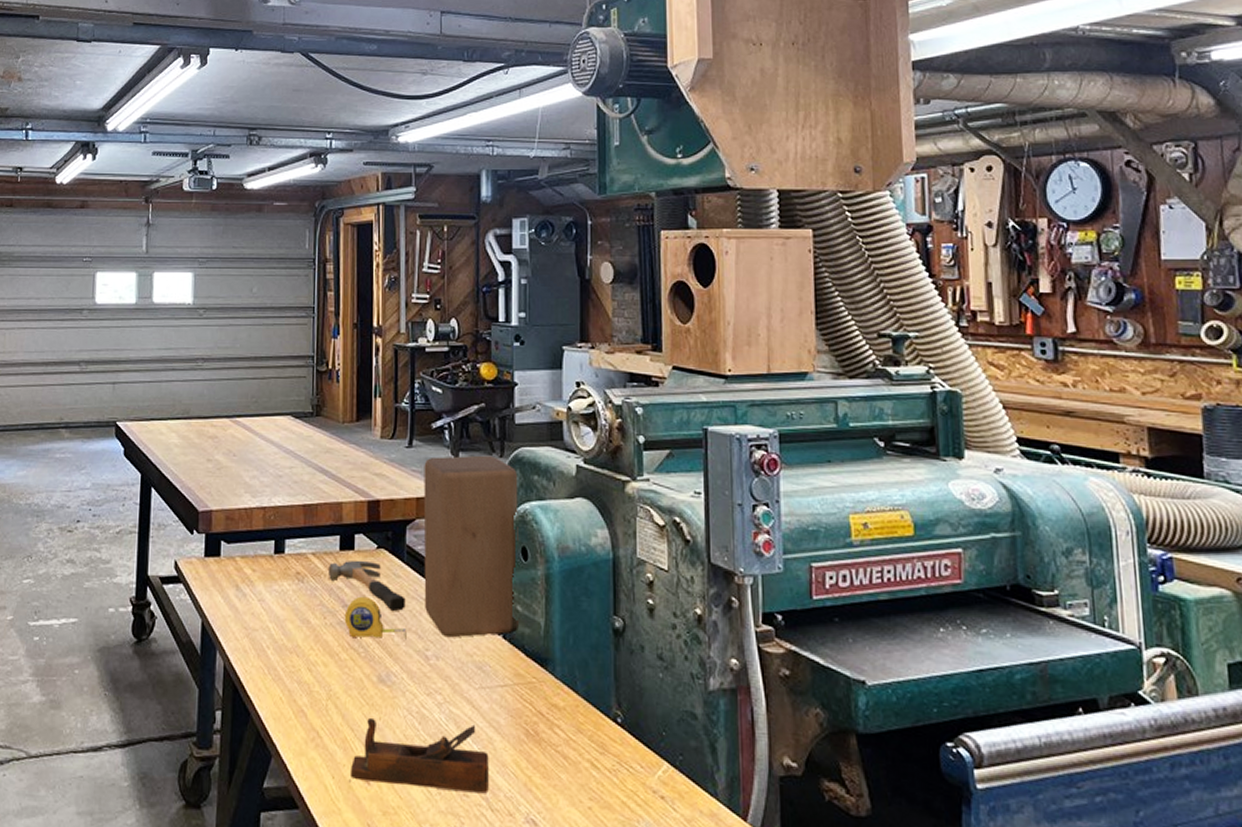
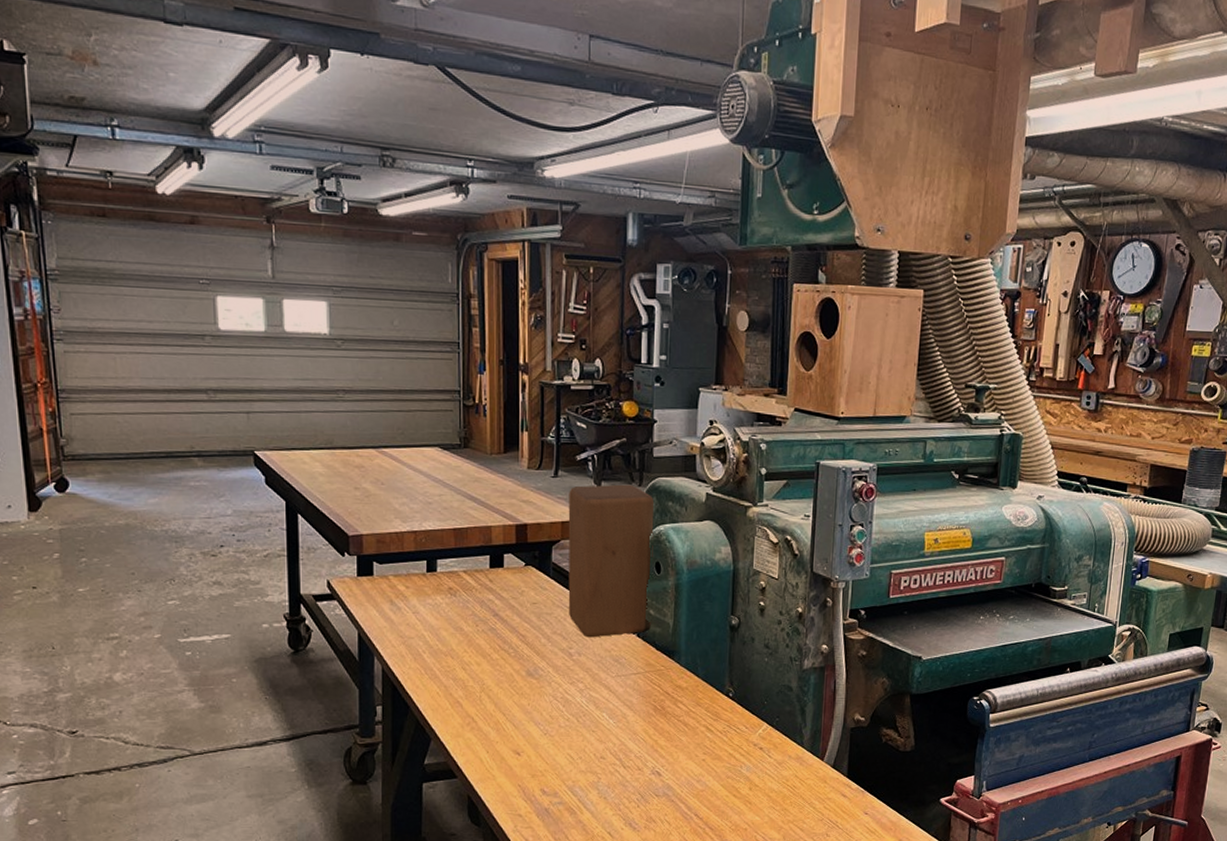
claw hammer: present [327,560,406,612] -> none [479,576,551,619]
tape measure: present [344,596,407,638] -> none [495,606,552,642]
hand plane: present [349,717,489,793] -> none [502,704,623,755]

